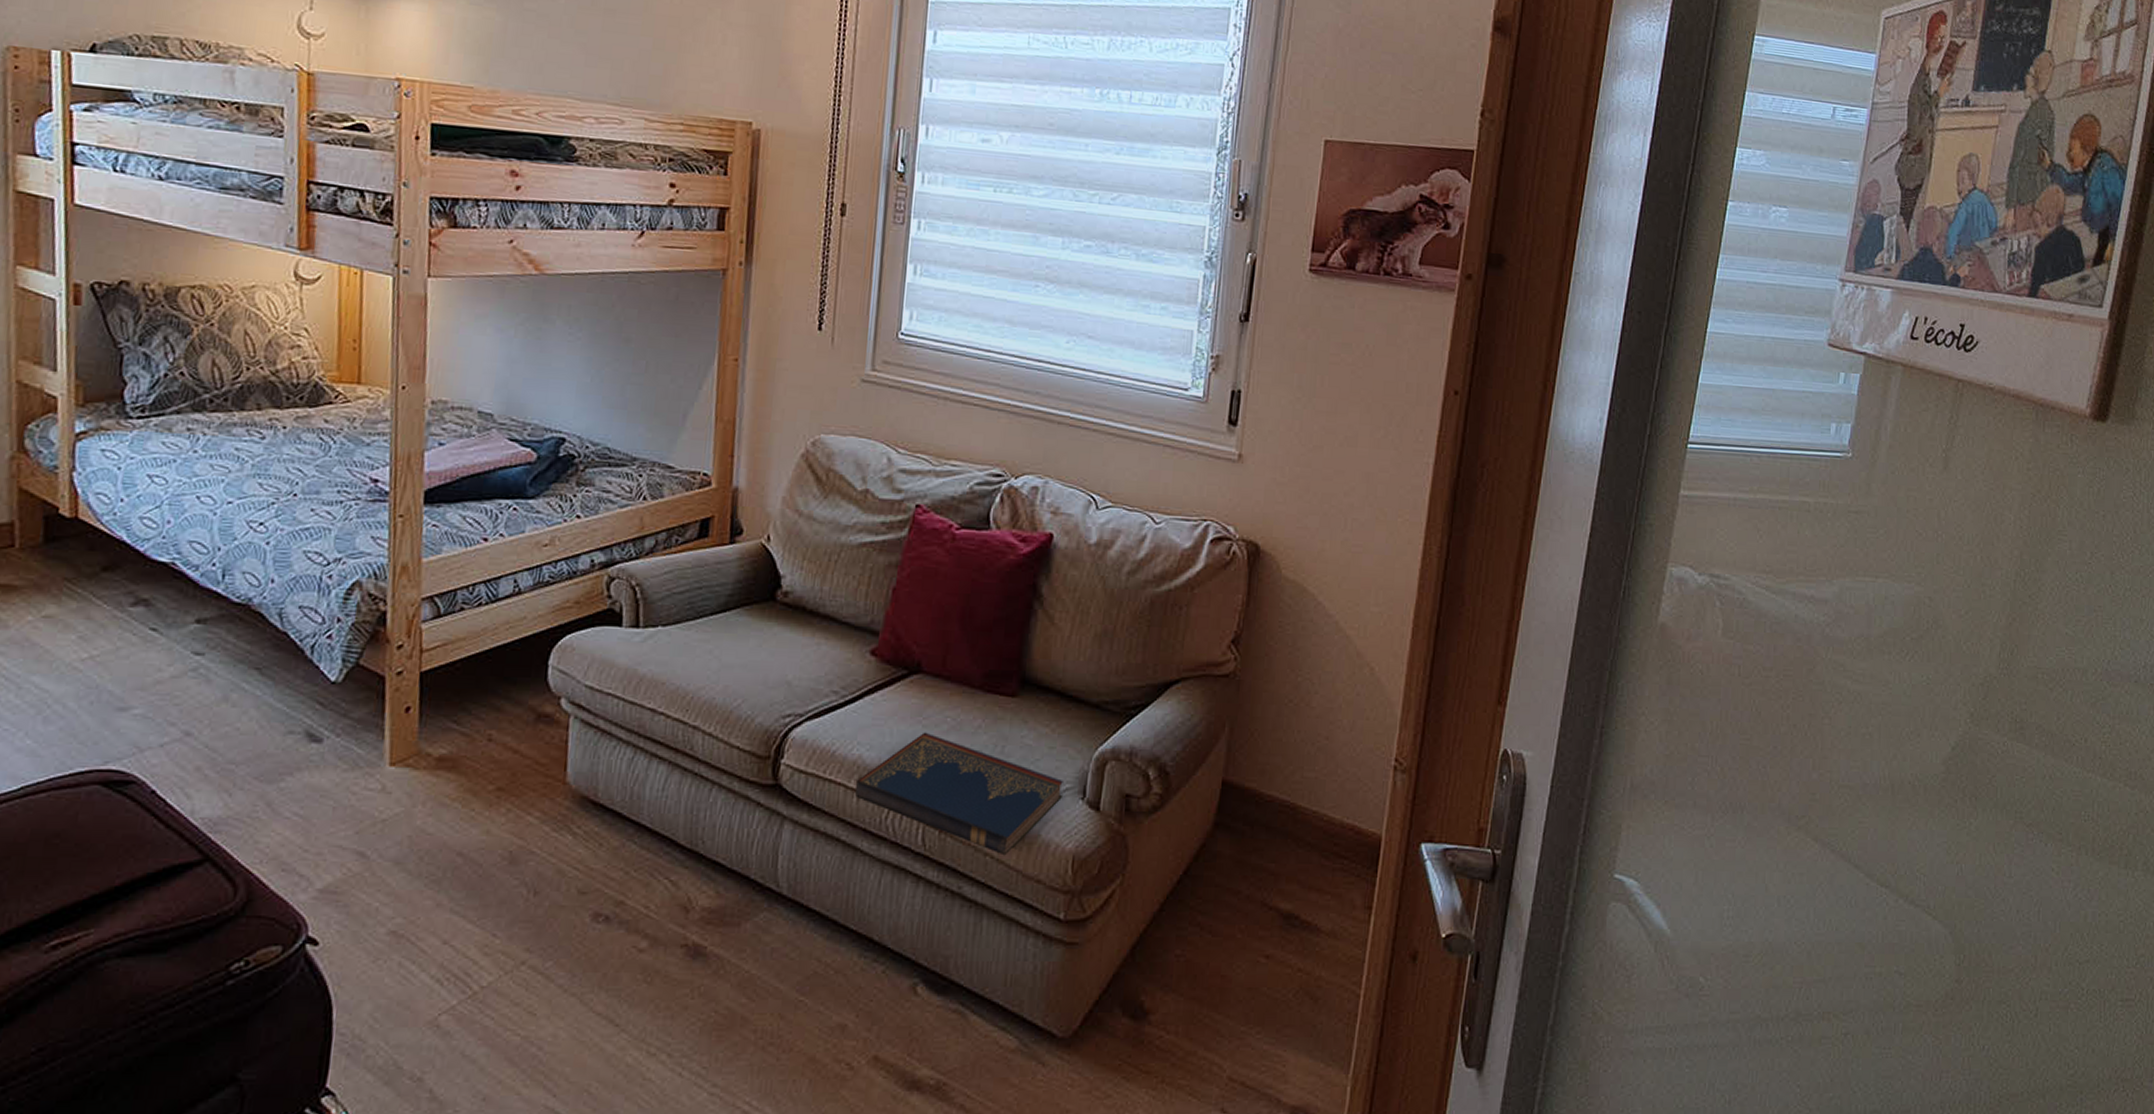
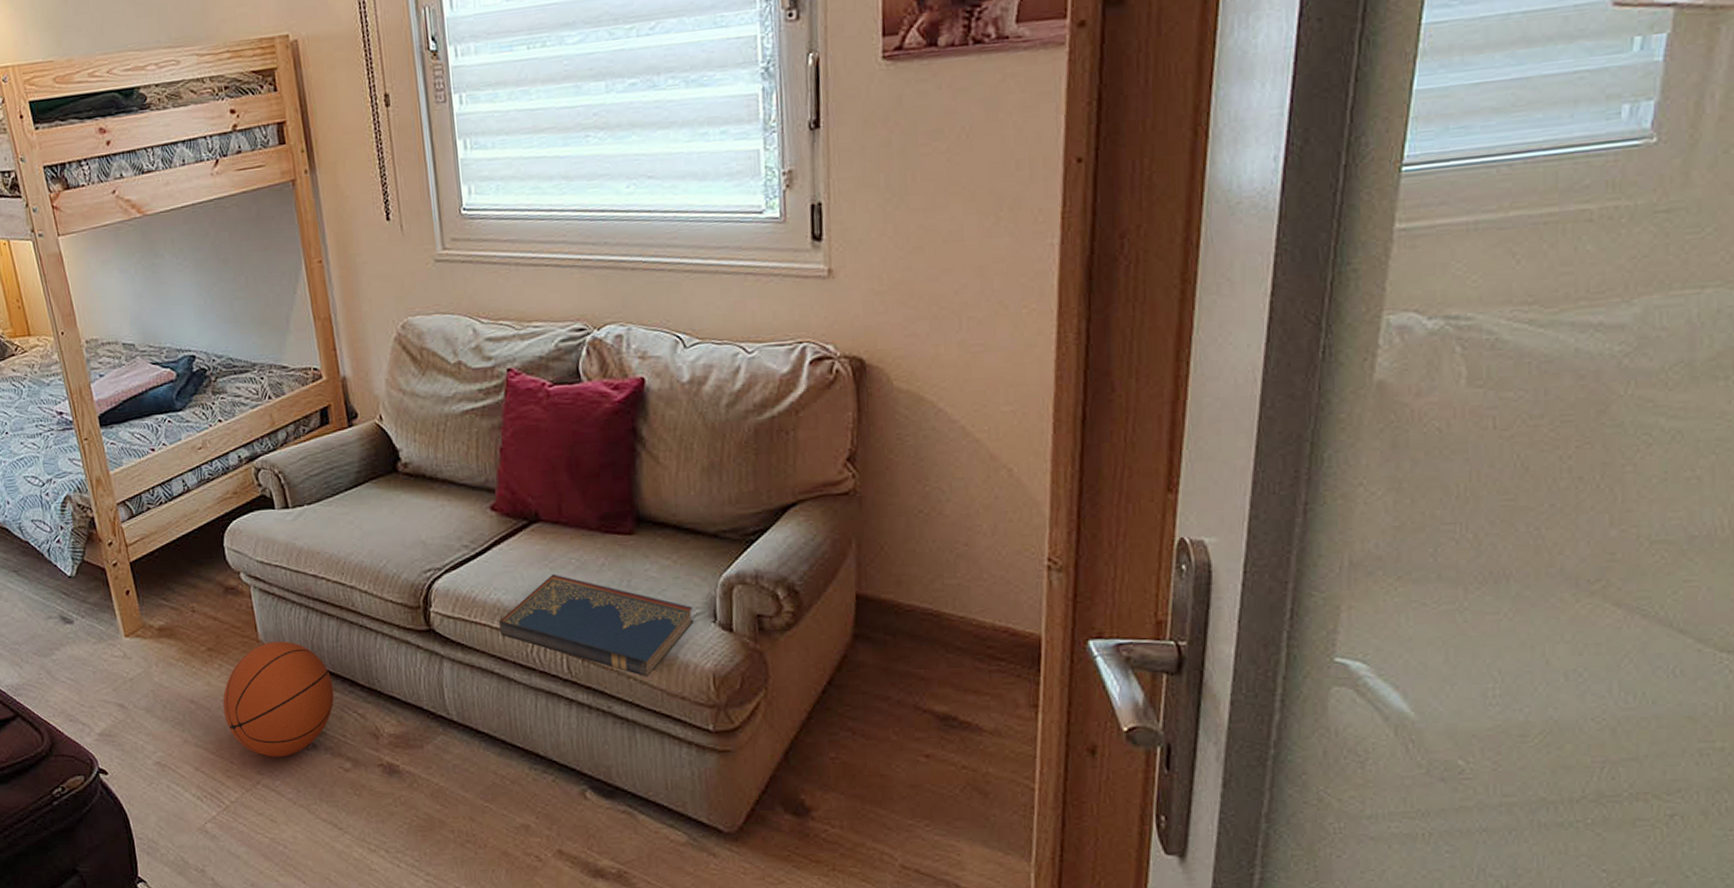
basketball: none [499,785,647,930] -> present [223,641,335,757]

